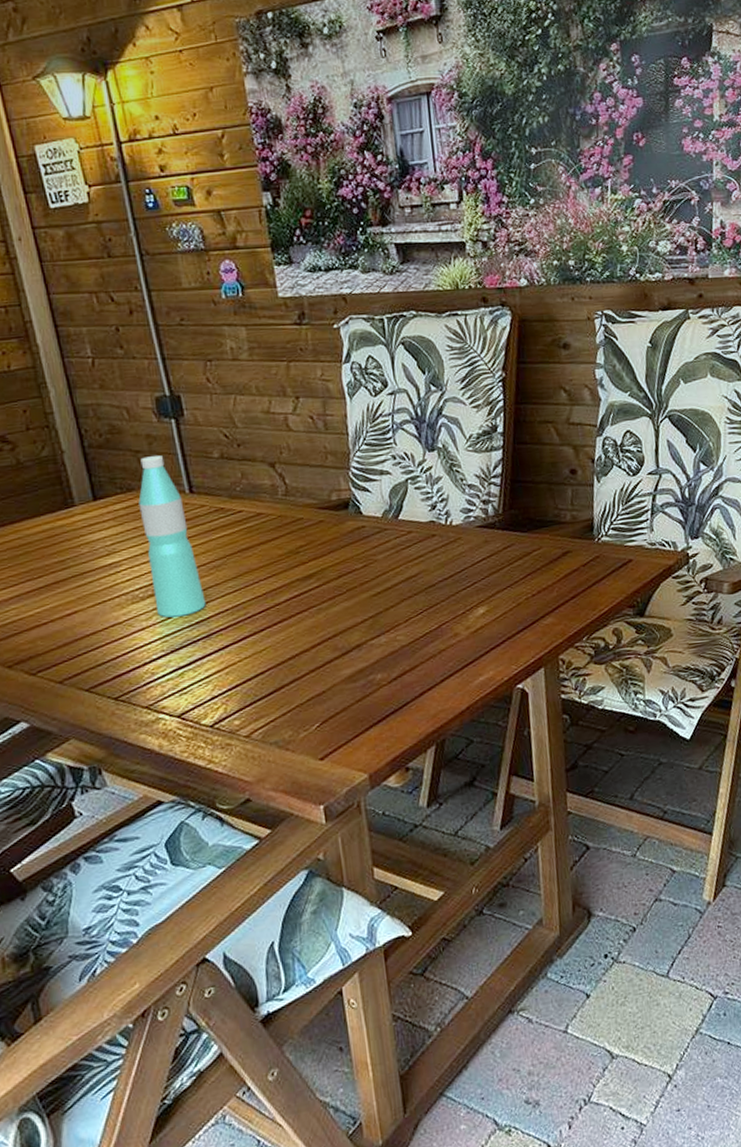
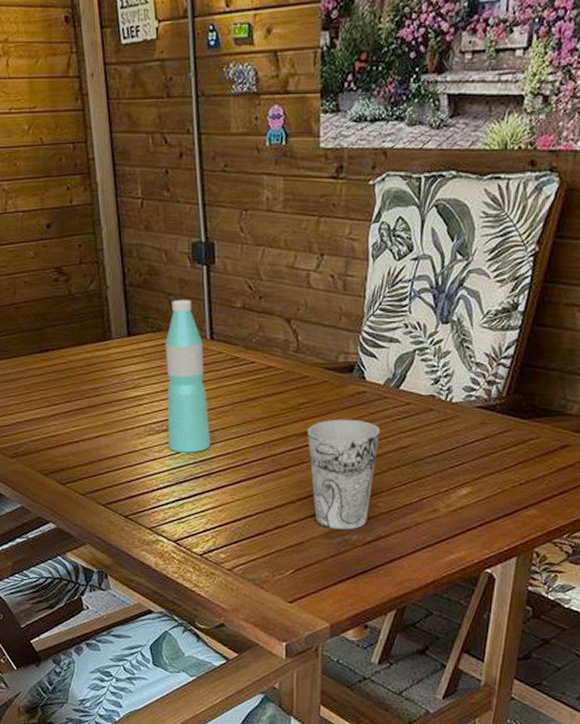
cup: none [310,555,389,673] -> present [307,419,381,530]

